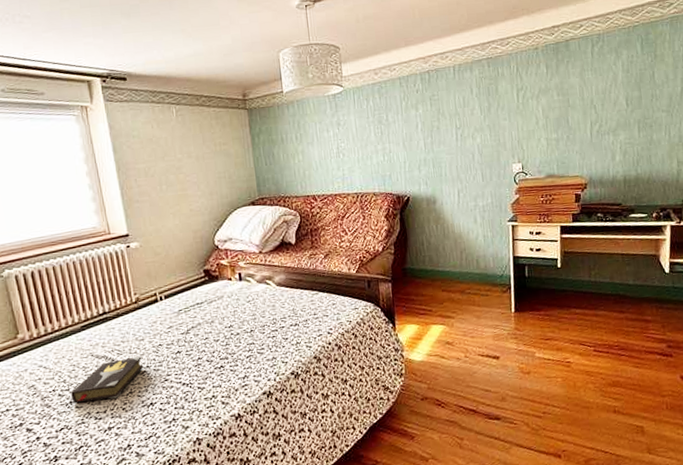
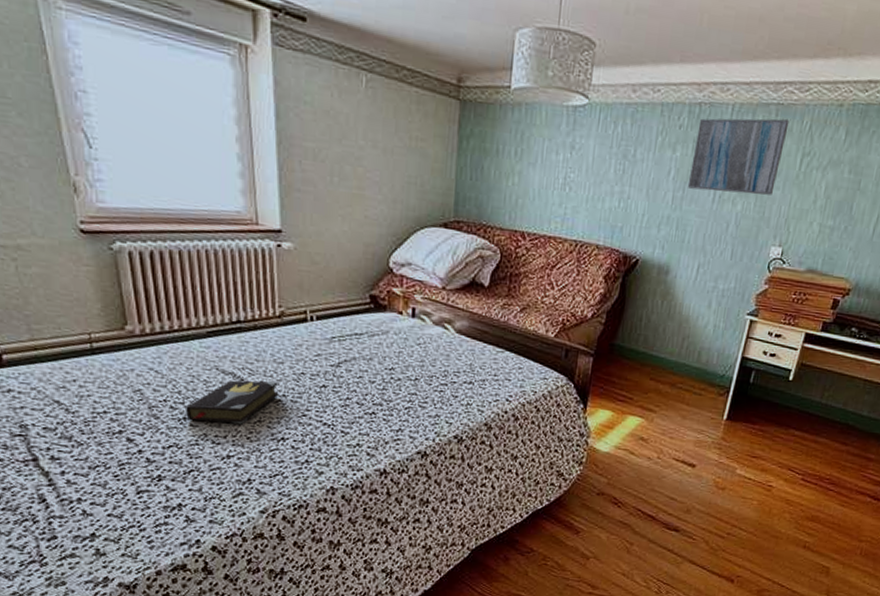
wall art: none [430,68,502,135] -> present [687,118,790,195]

